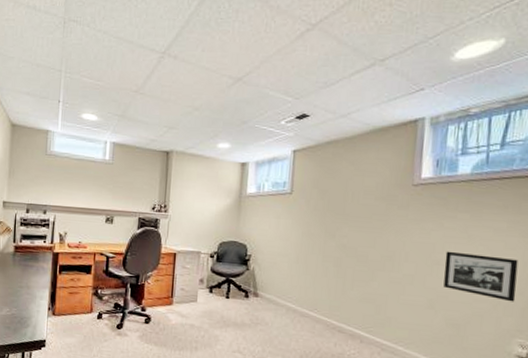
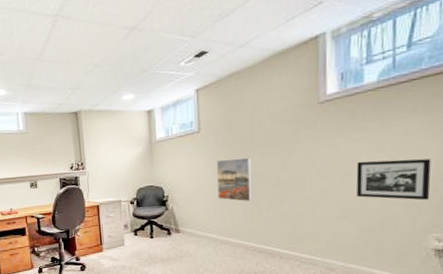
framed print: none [303,225,341,276] -> present [216,157,252,202]

